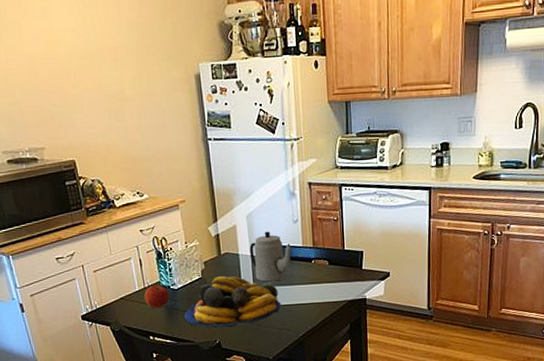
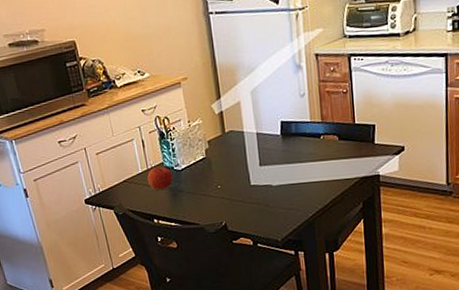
fruit bowl: present [184,276,281,329] -> none [189,155,289,210]
teapot: present [249,231,292,282] -> none [254,106,299,160]

